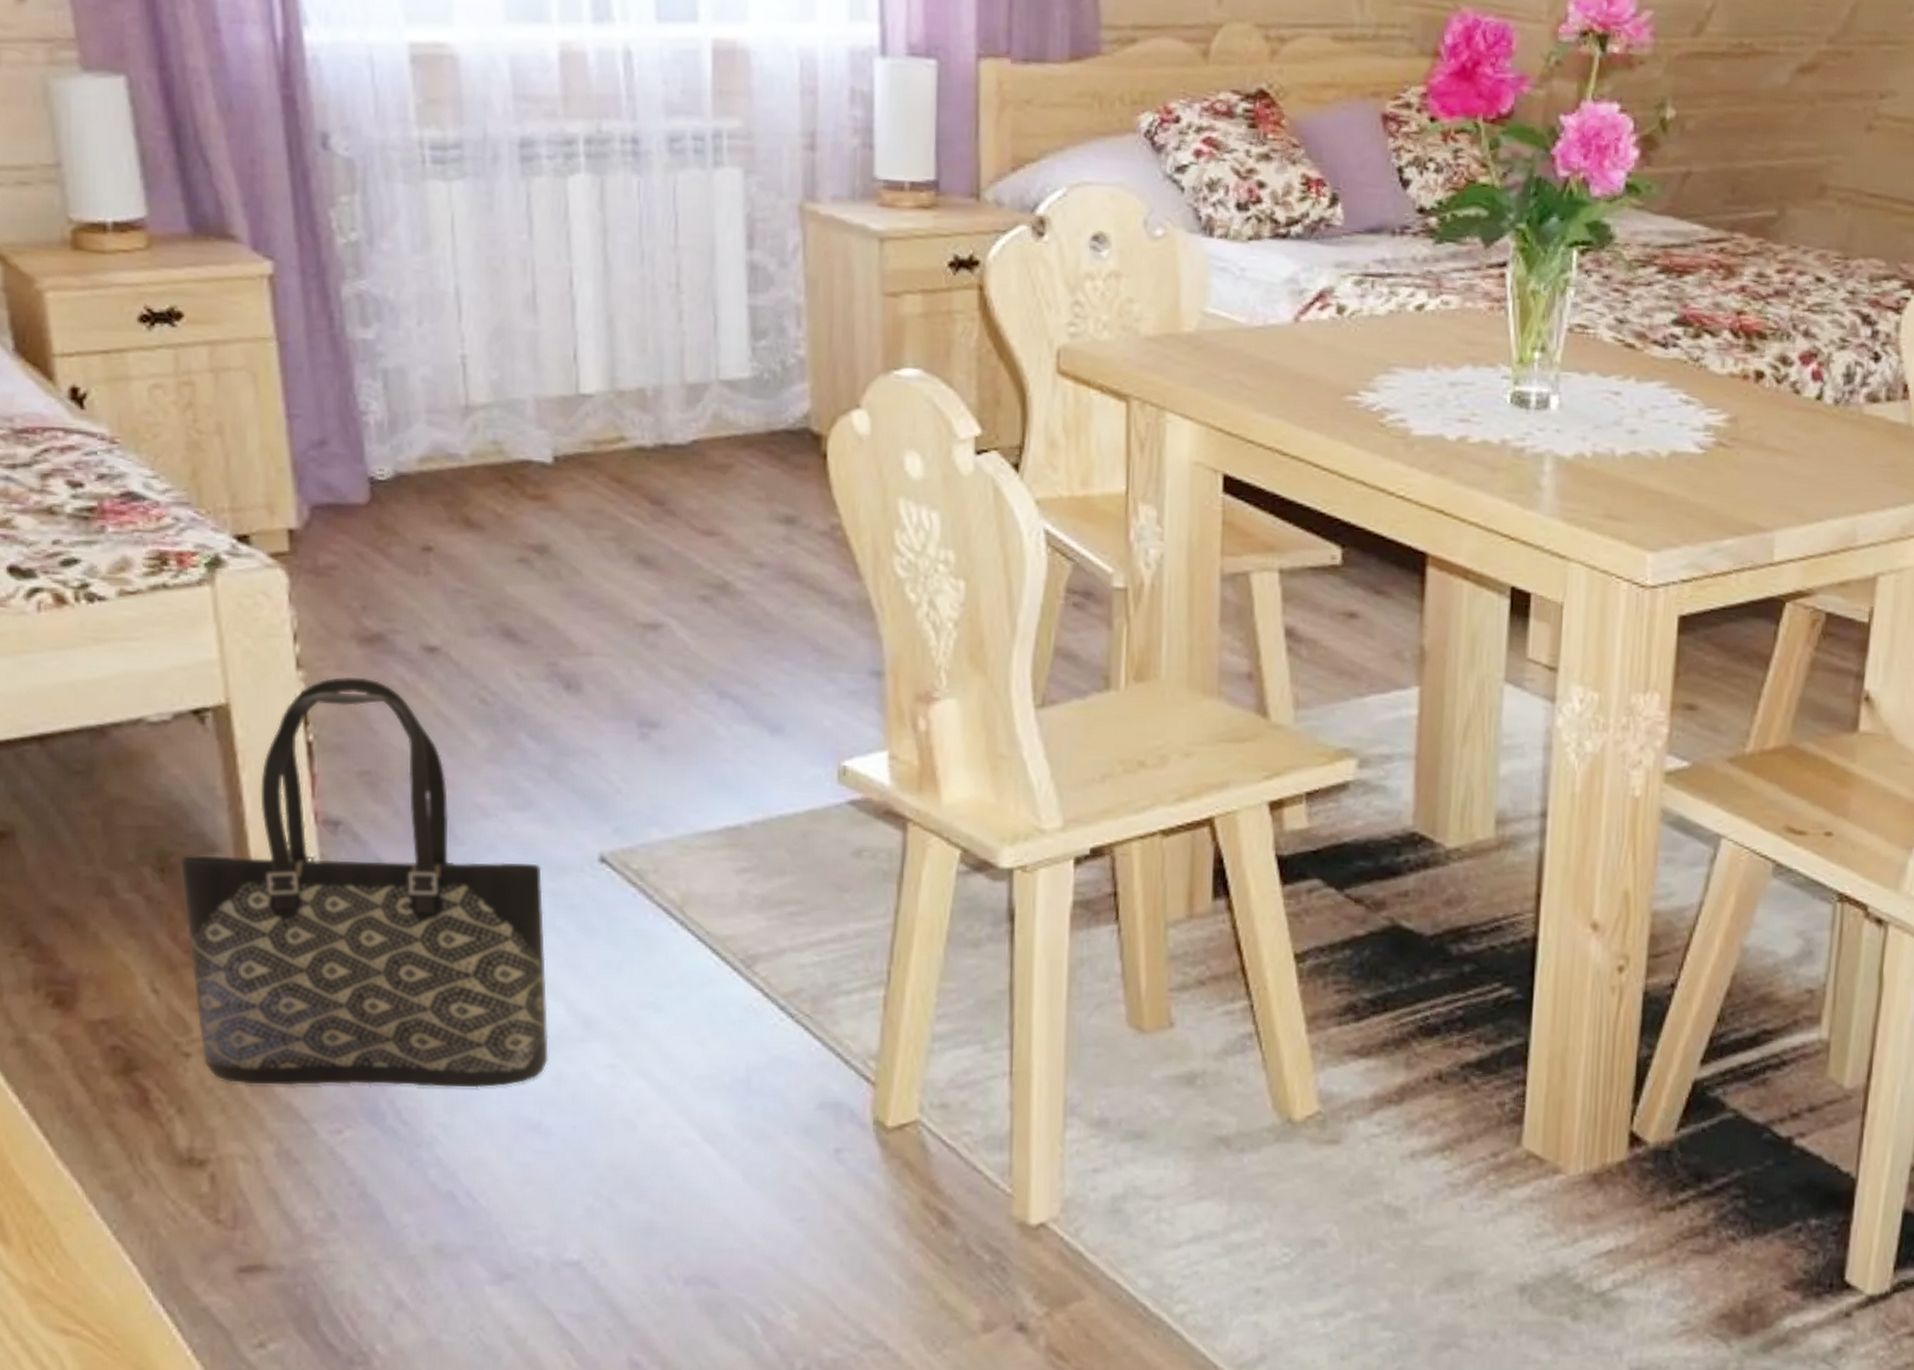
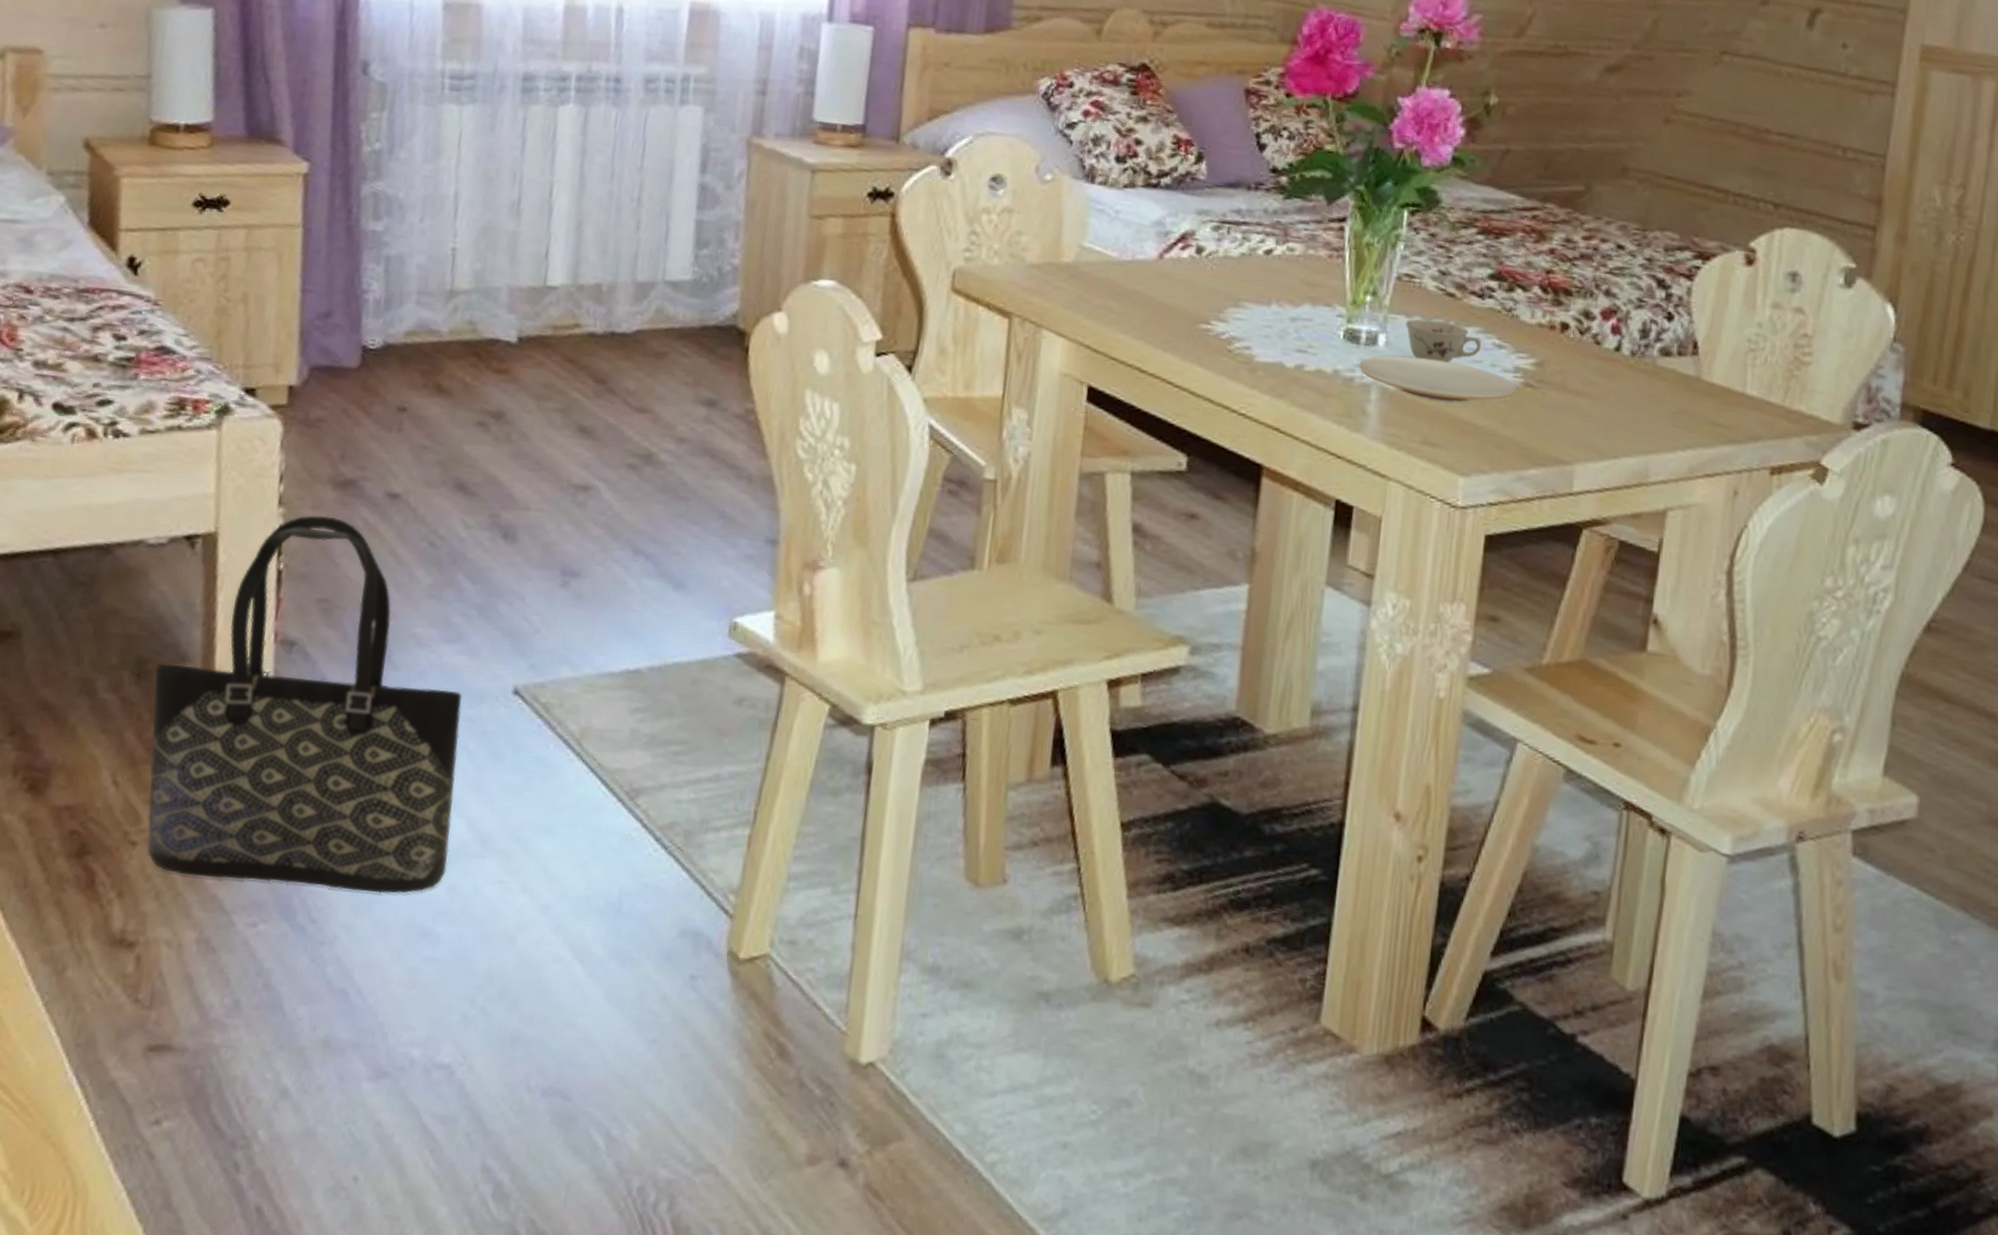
plate: none [1529,419,1707,469] -> present [1358,356,1516,403]
teacup: none [1580,375,1667,424] -> present [1405,318,1482,363]

